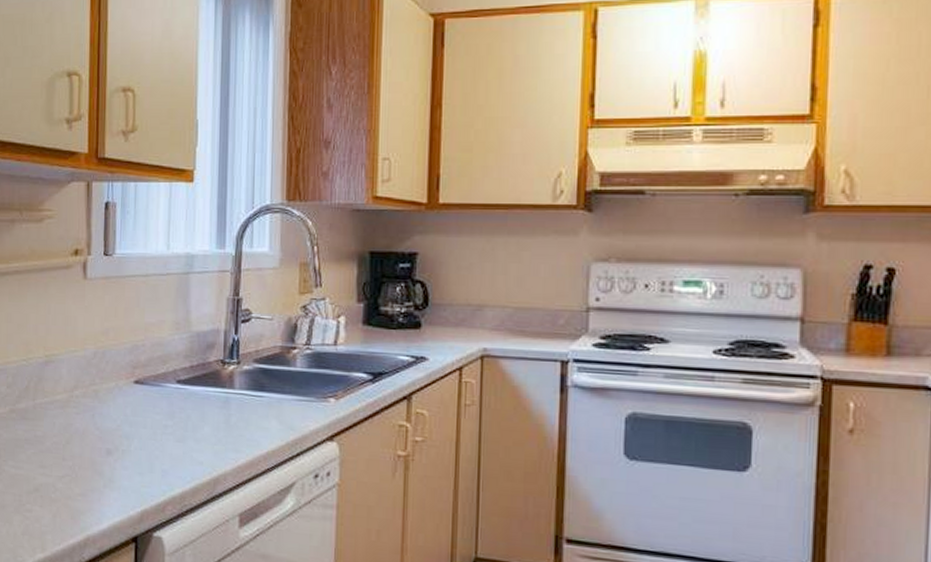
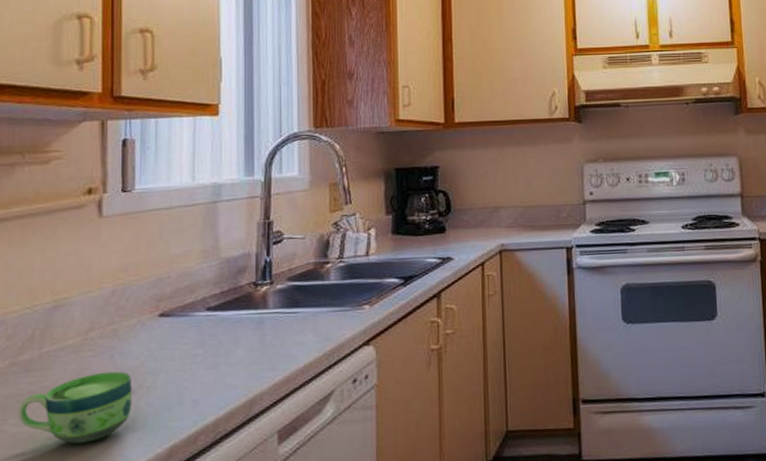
cup: none [16,430,110,494] -> present [18,371,133,444]

